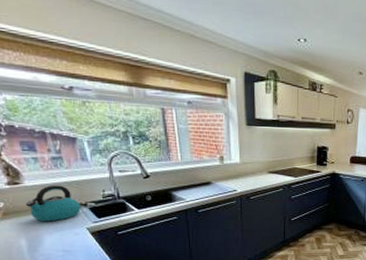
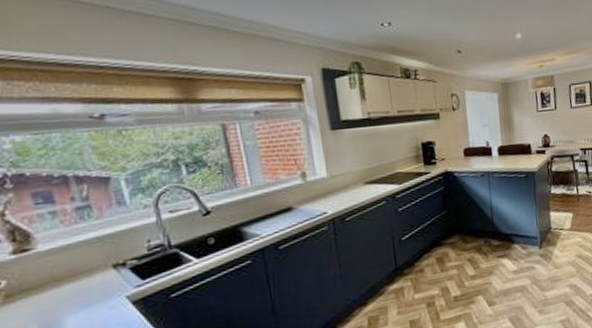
kettle: present [26,185,82,222] -> none [39,242,118,299]

